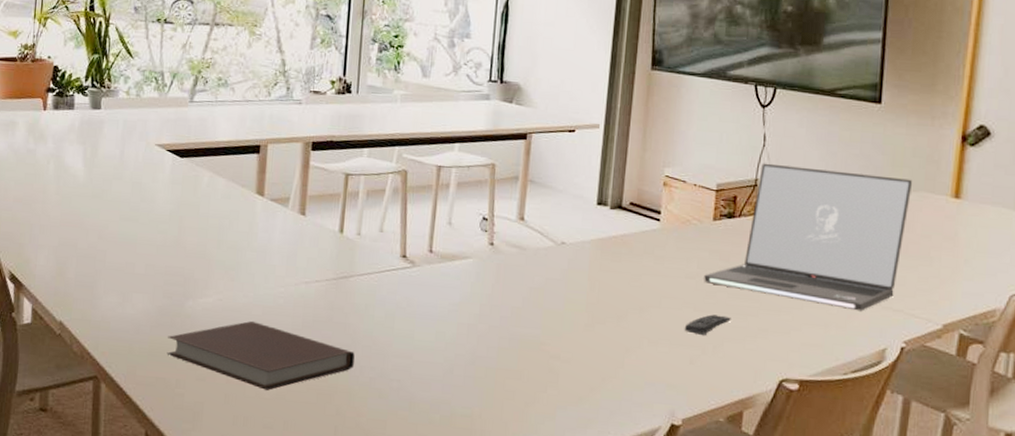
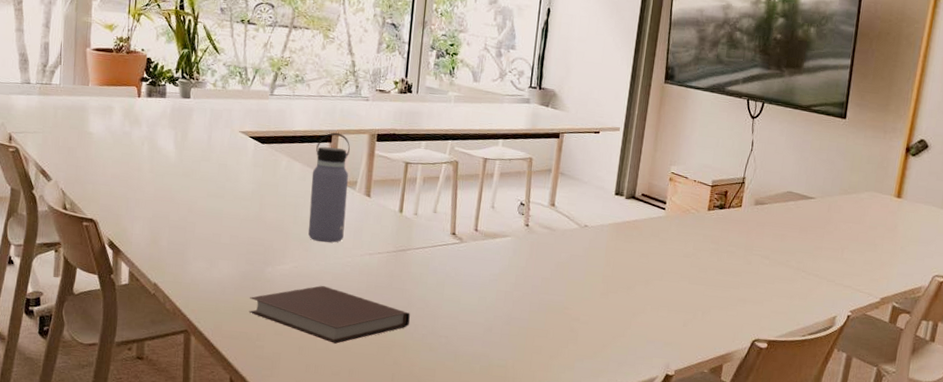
water bottle: none [234,142,282,271] -> present [308,132,351,243]
remote control: present [684,314,731,336] -> none [680,287,718,304]
laptop: present [704,163,913,311] -> none [698,164,866,287]

